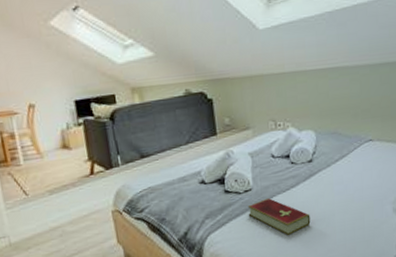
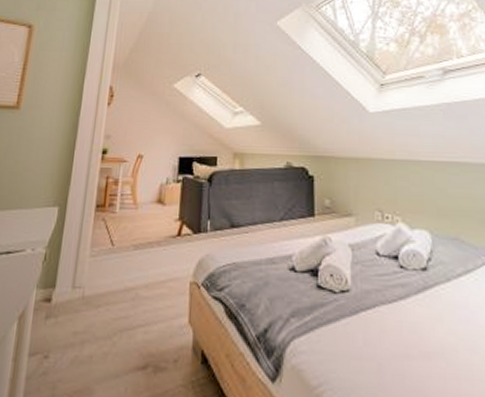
hardcover book: present [247,197,311,235] -> none [343,306,425,366]

